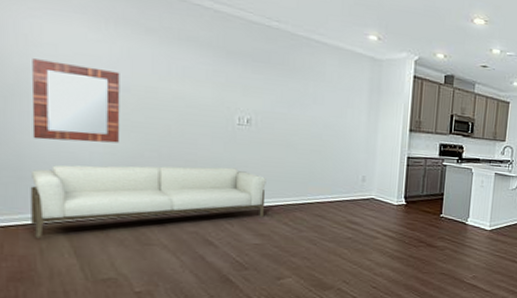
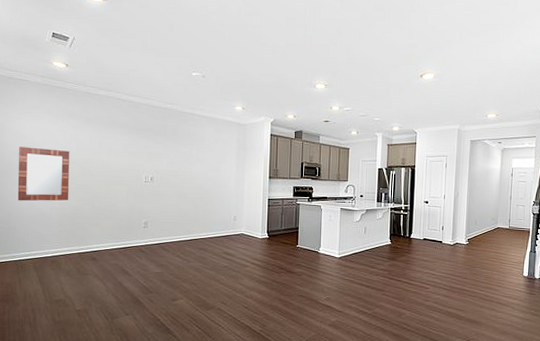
sofa: present [30,165,266,239] -> none [14,214,164,271]

